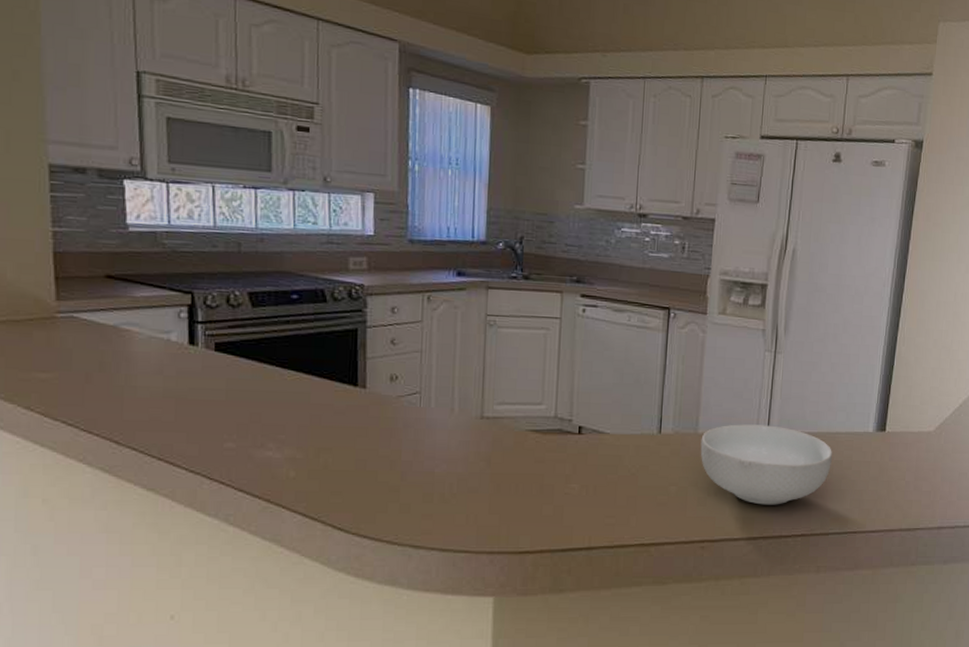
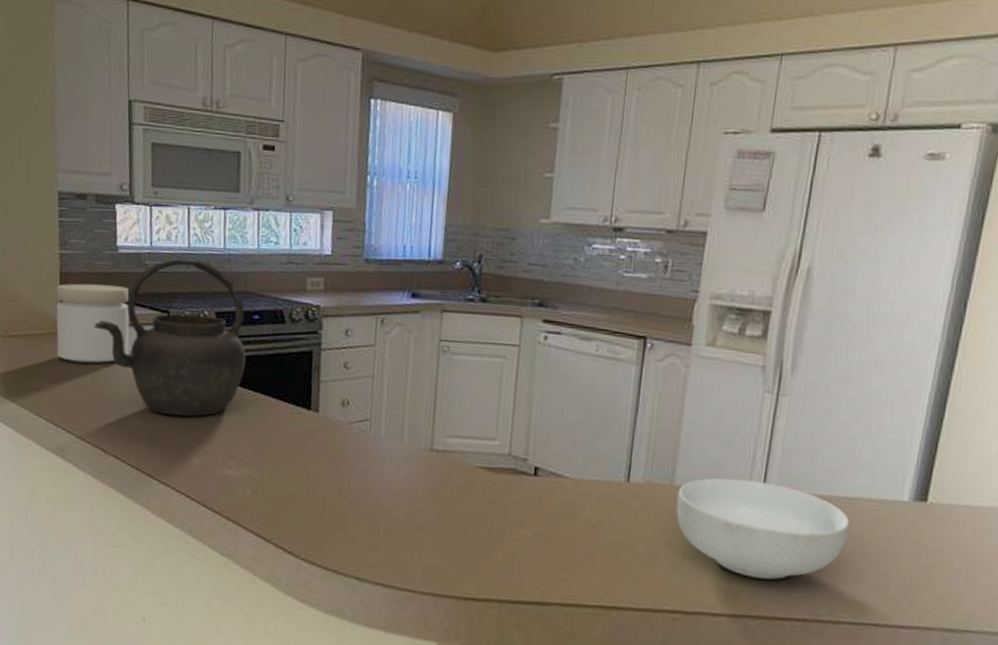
jar: none [49,263,146,349] -> present [56,283,130,364]
kettle: none [99,238,285,401] -> present [93,258,246,417]

